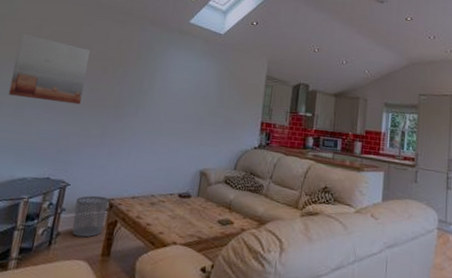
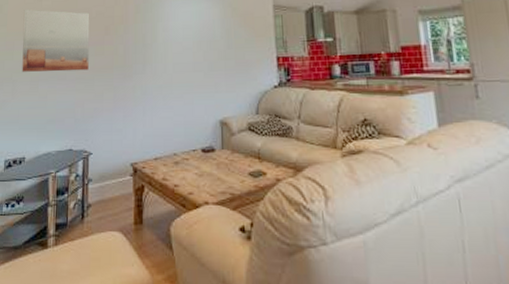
waste bin: present [72,195,108,238] -> none [101,161,131,207]

